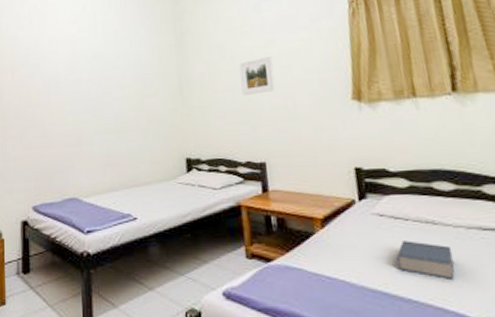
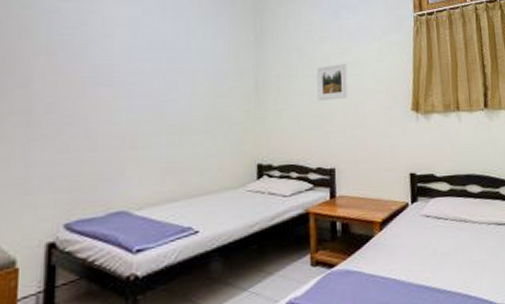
book: present [396,240,455,279] -> none [437,238,478,269]

